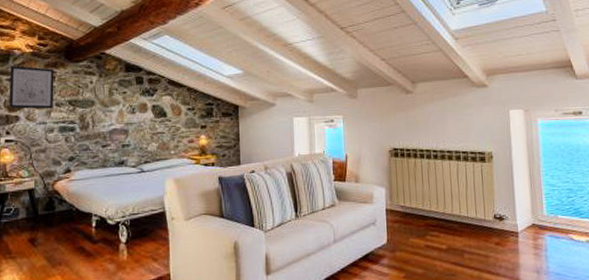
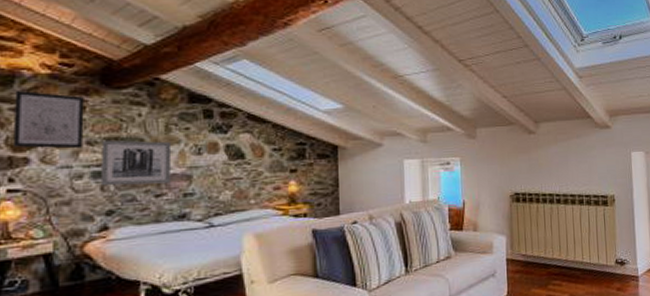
wall art: none [65,102,114,138] -> present [100,139,172,186]

